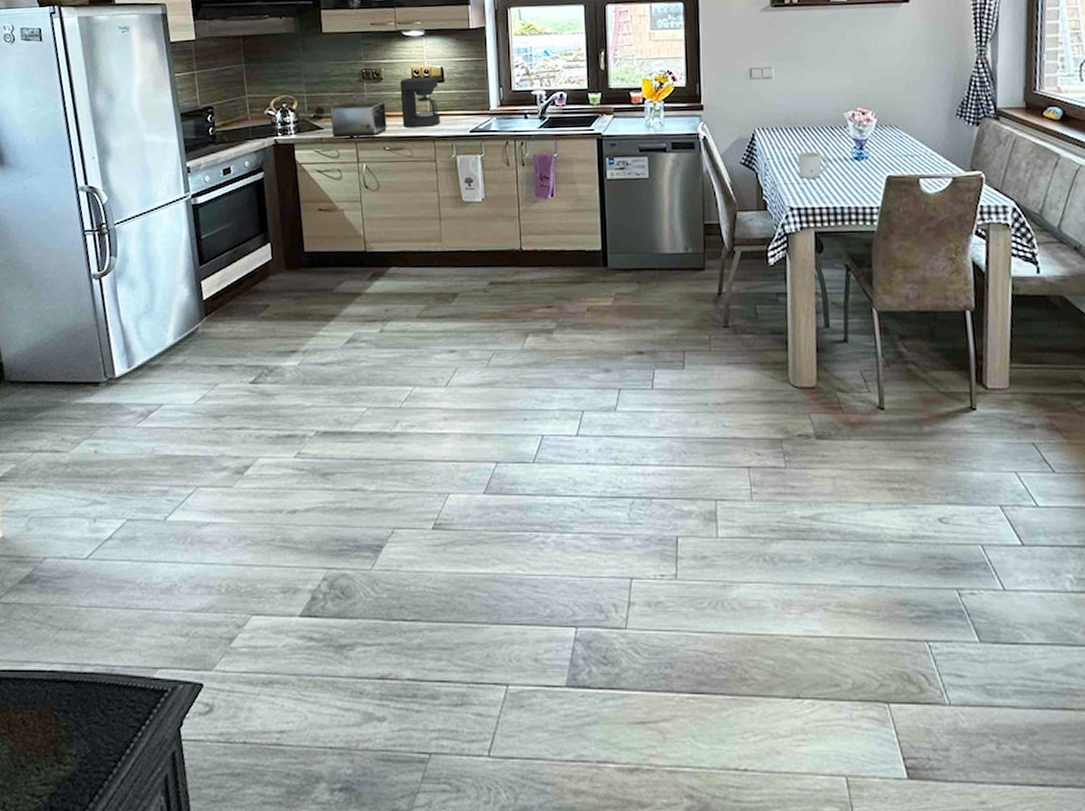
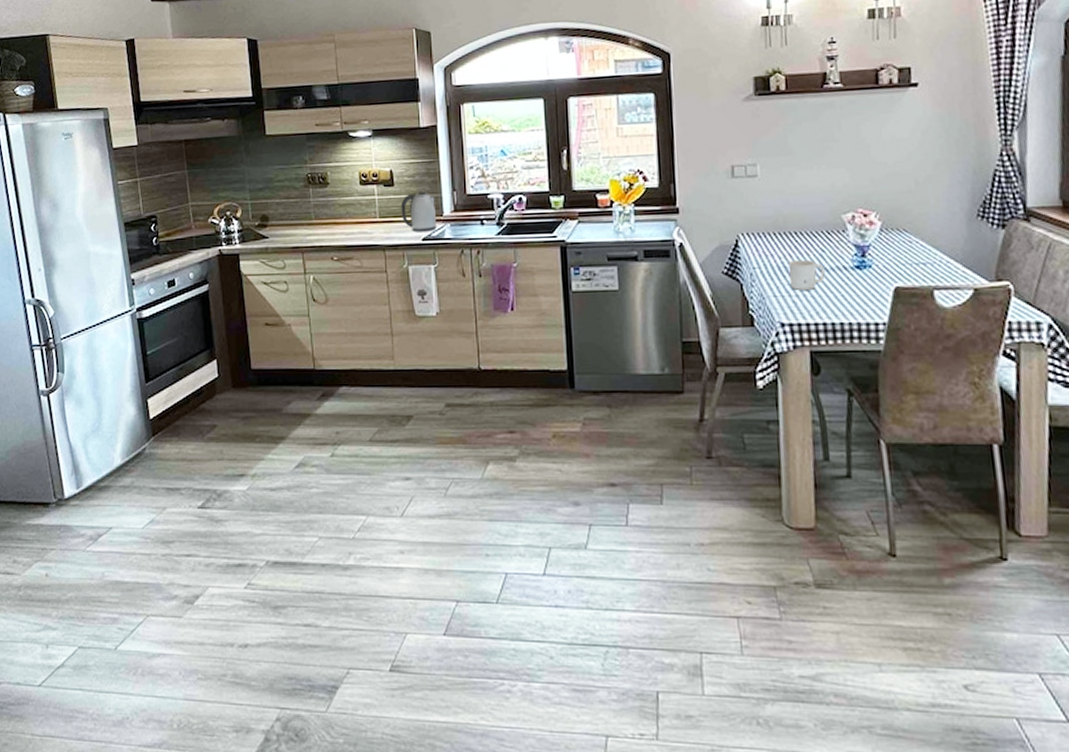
toaster: present [330,101,387,138] -> none [275,208,334,248]
coffee maker: present [400,76,440,128] -> none [347,180,390,237]
kettle: none [450,87,484,125] -> present [401,191,437,233]

